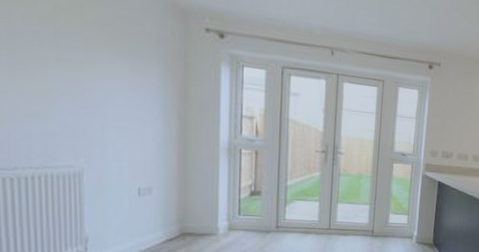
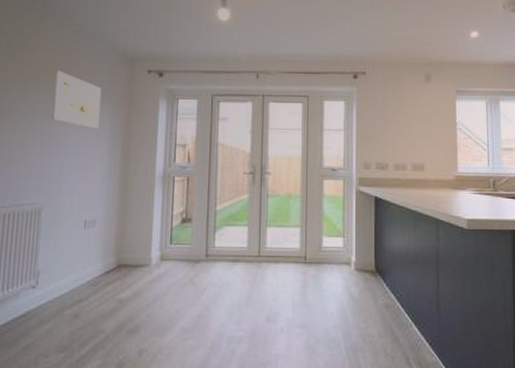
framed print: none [82,11,148,89] -> present [52,70,102,128]

